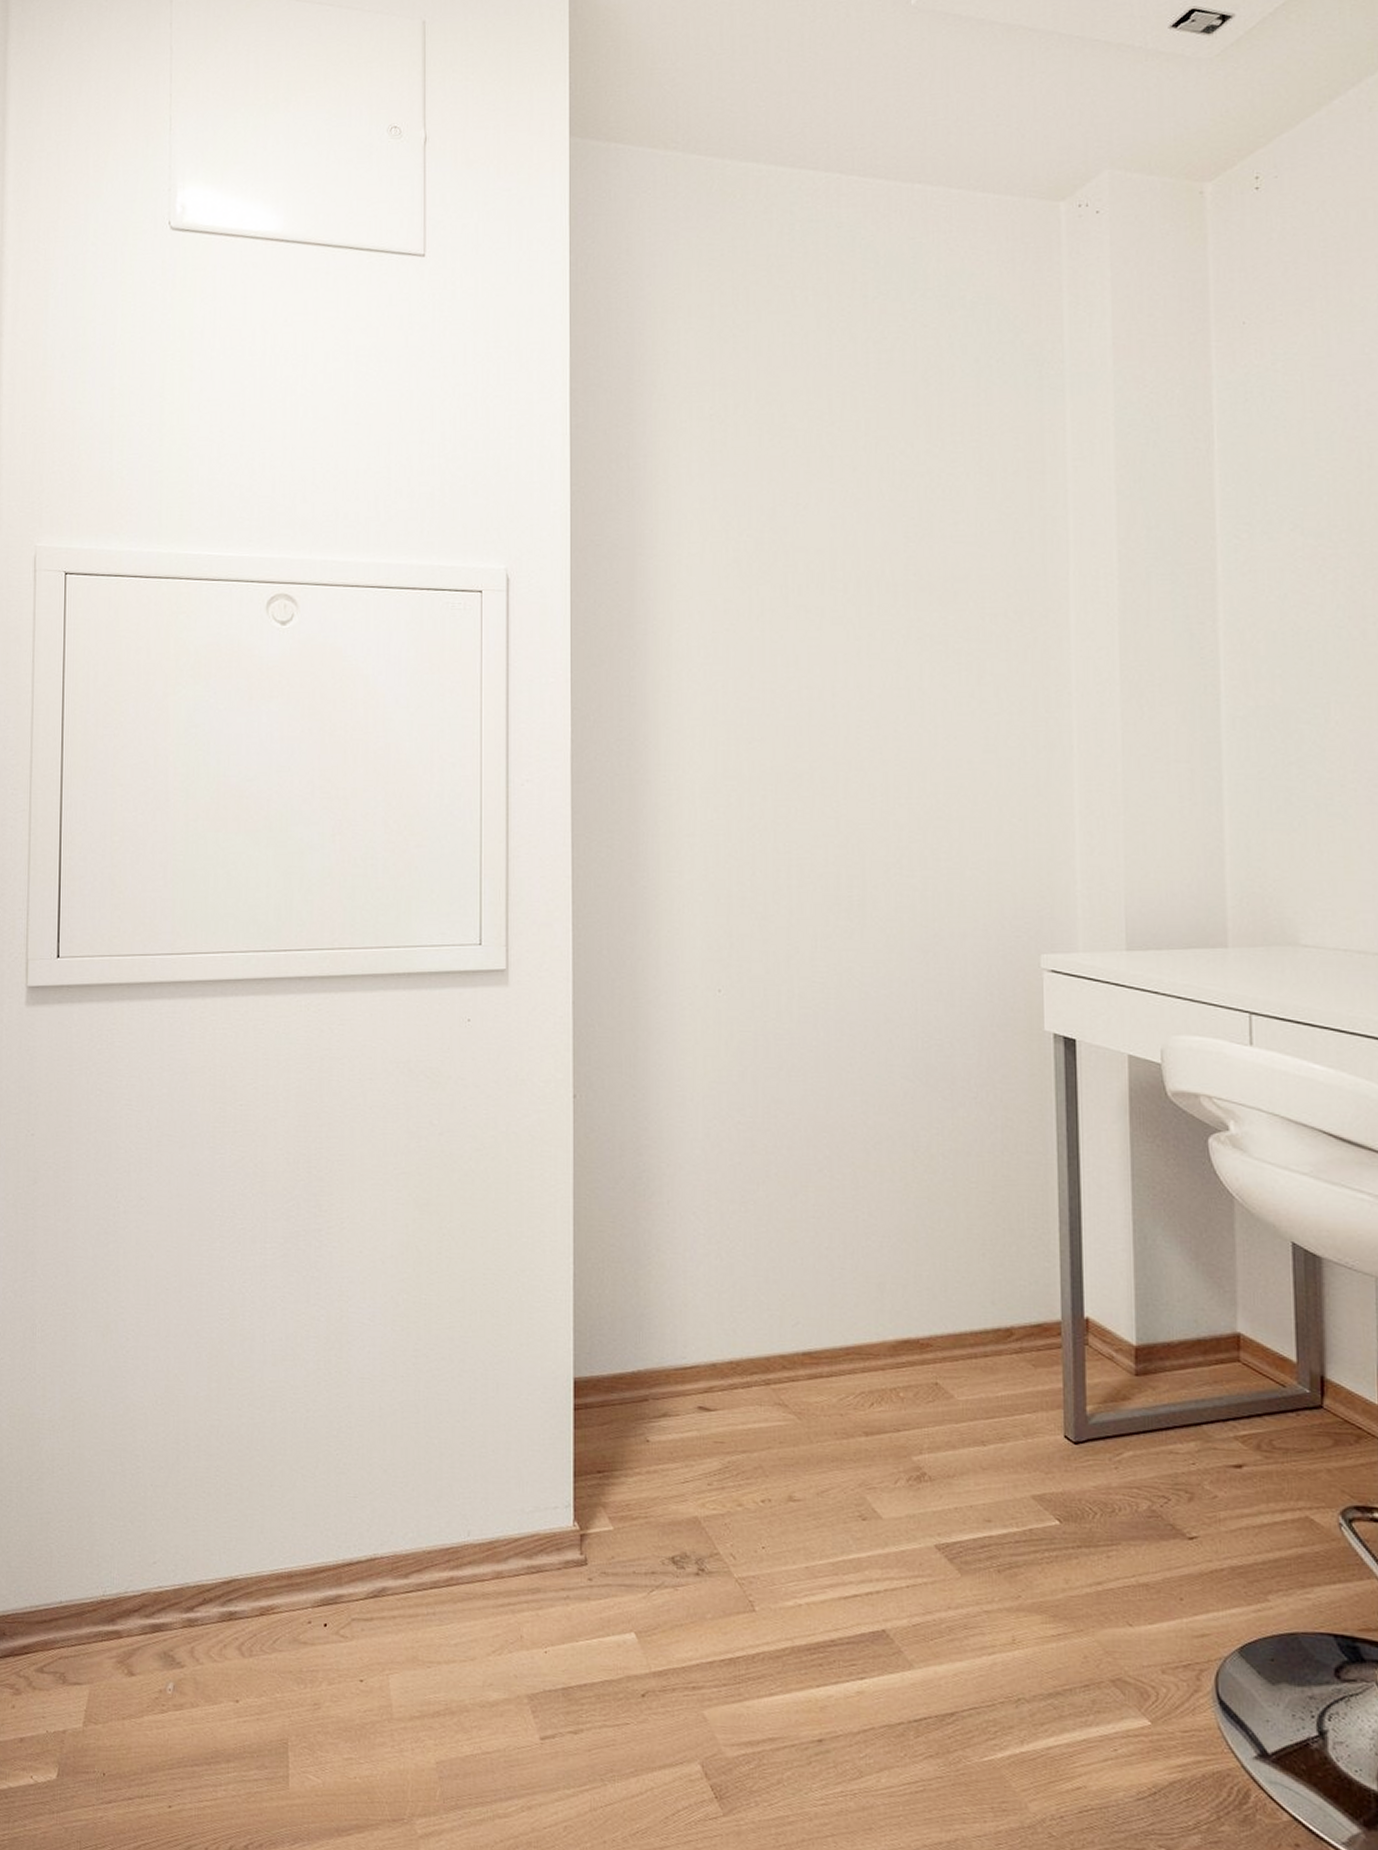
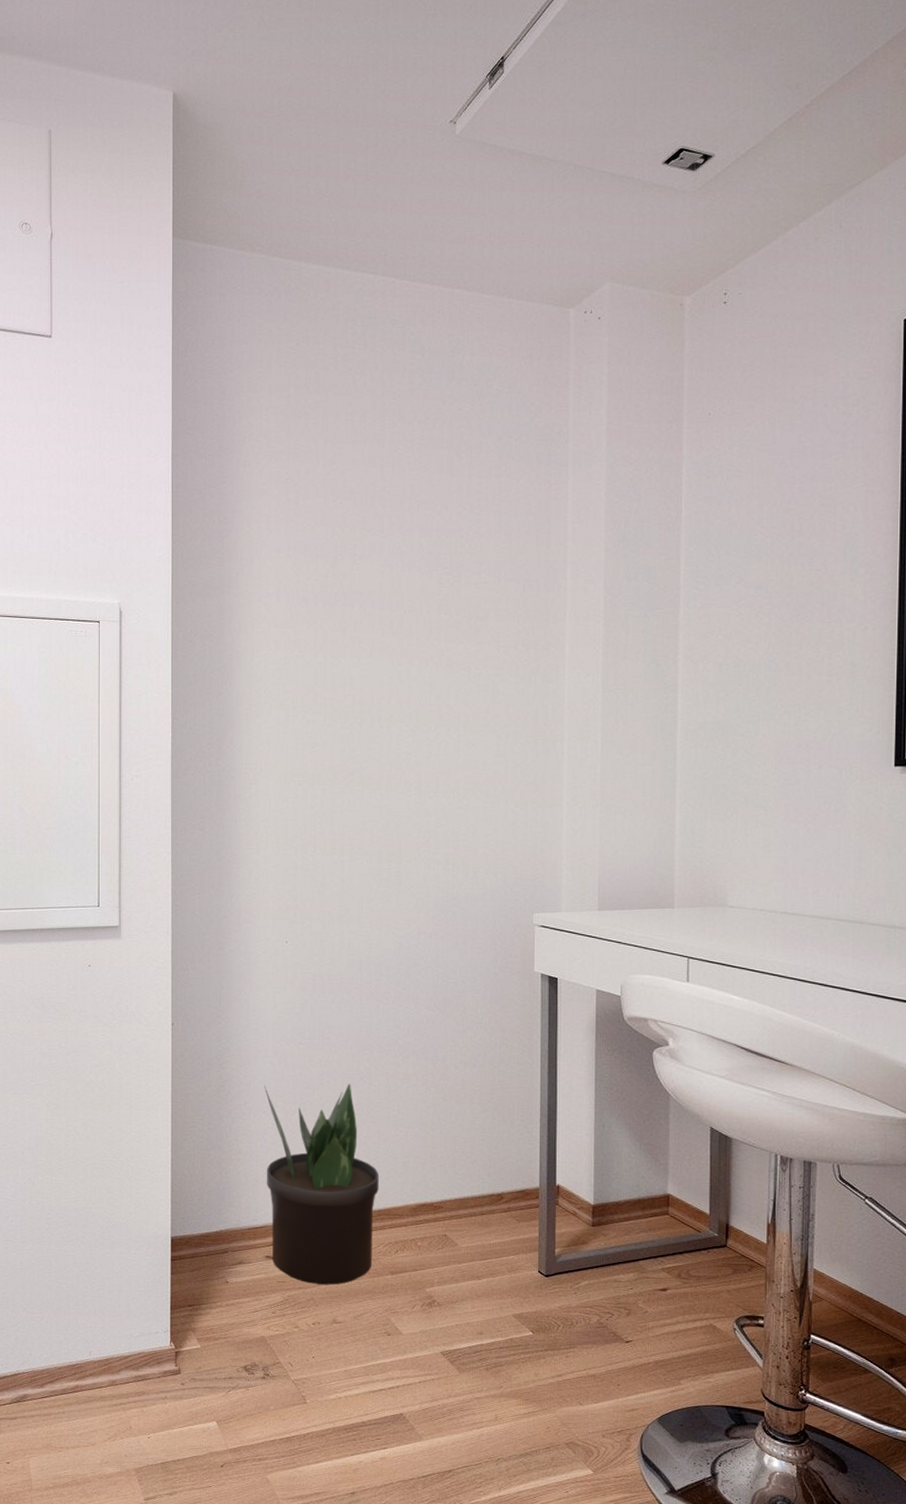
planter: none [693,1177,846,1449] -> present [264,1084,379,1285]

